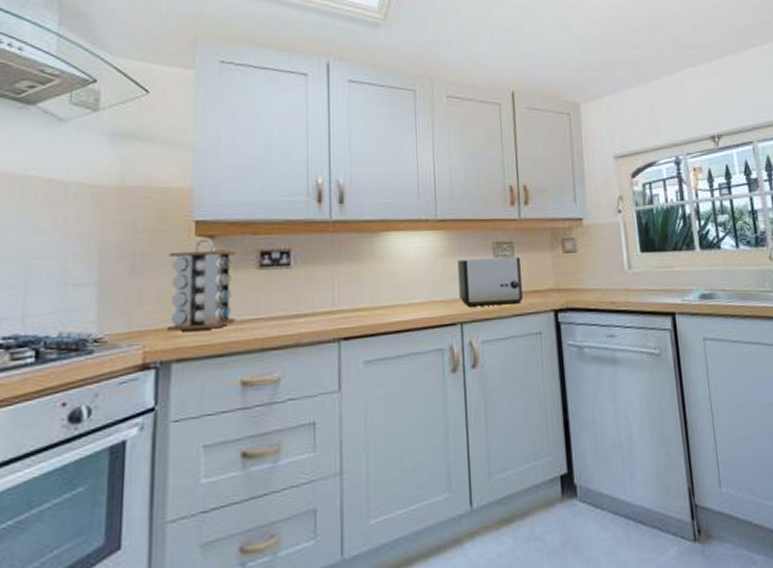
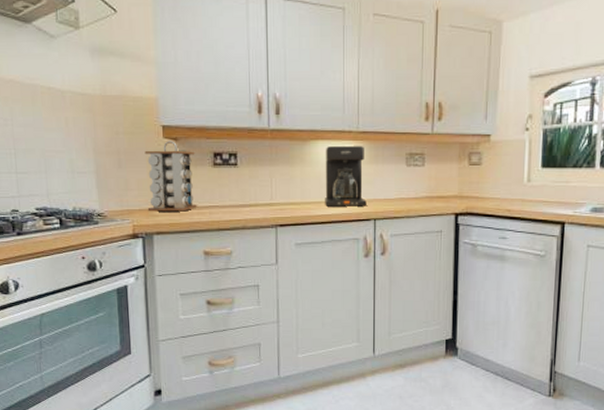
coffee maker: none [400,236,451,311] -> present [325,146,367,207]
toaster: present [458,257,523,307] -> none [374,167,429,206]

